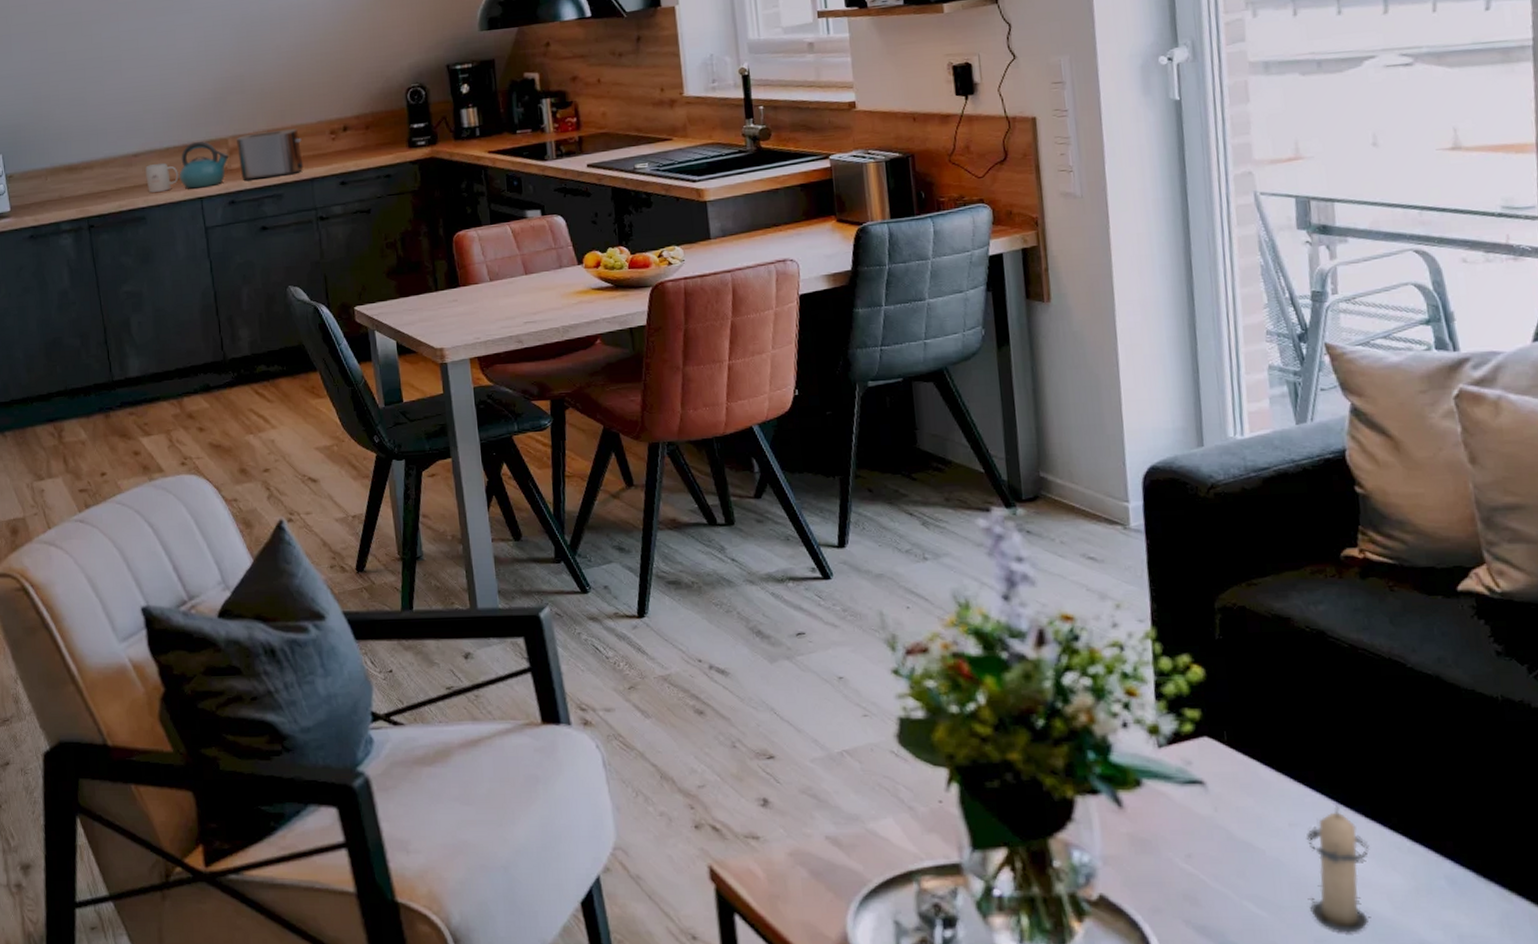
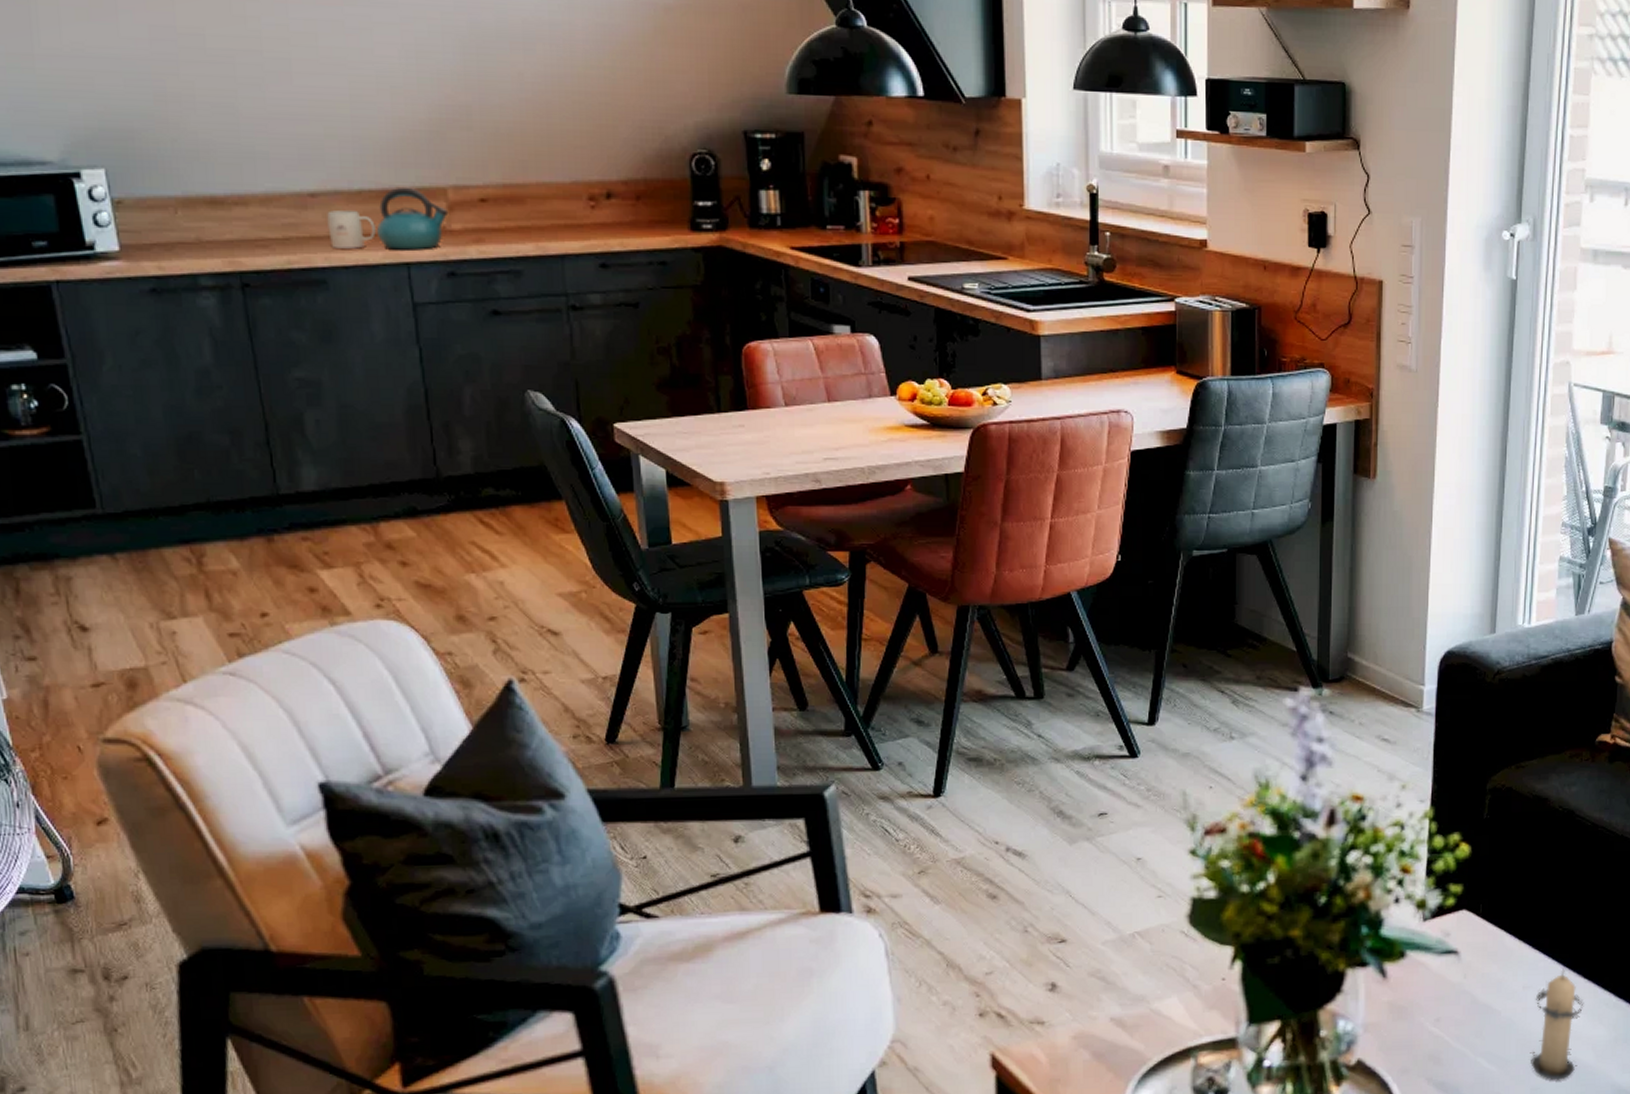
toaster: present [235,128,304,181] -> none [458,185,552,249]

